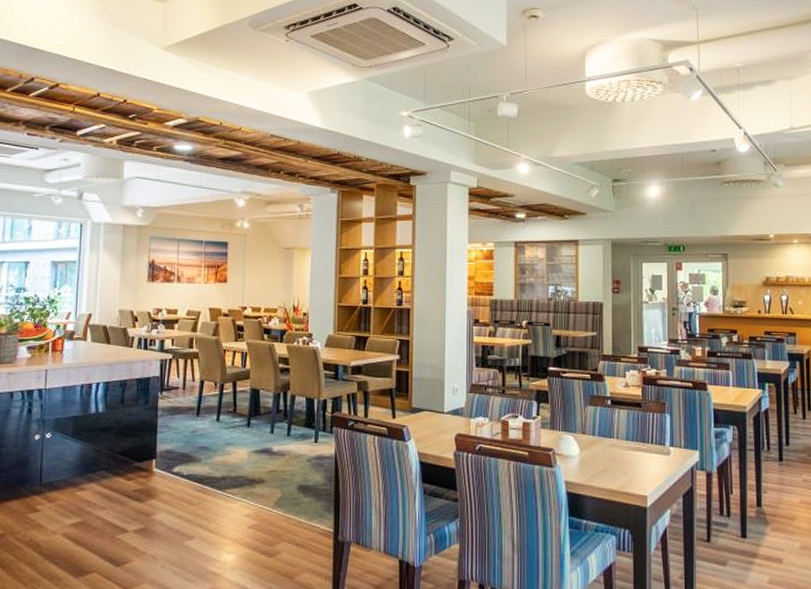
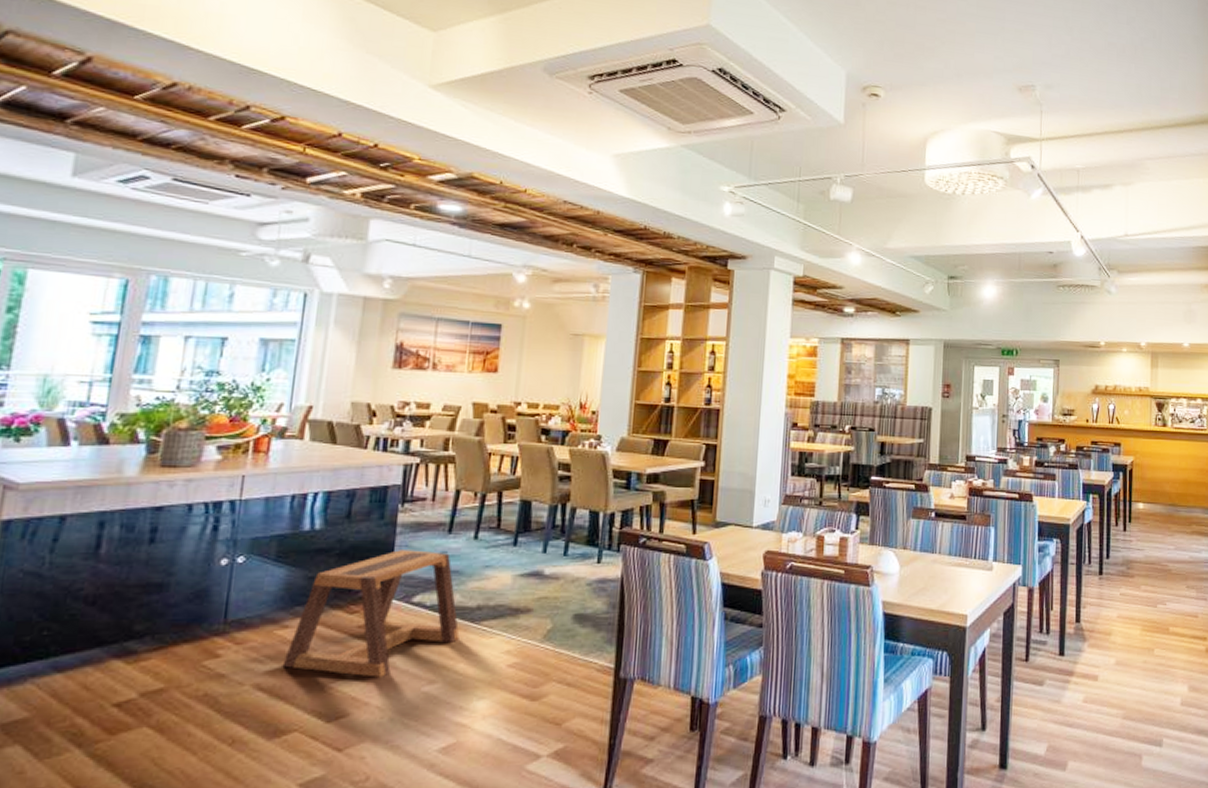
stool: none [82,429,210,532] -> present [282,550,460,678]

